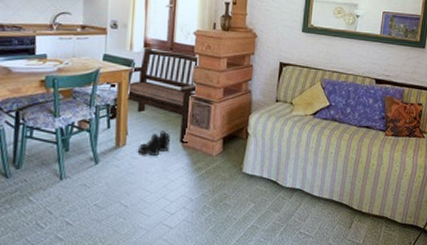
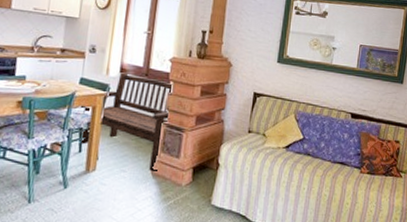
boots: present [137,131,170,157] -> none [107,157,140,184]

